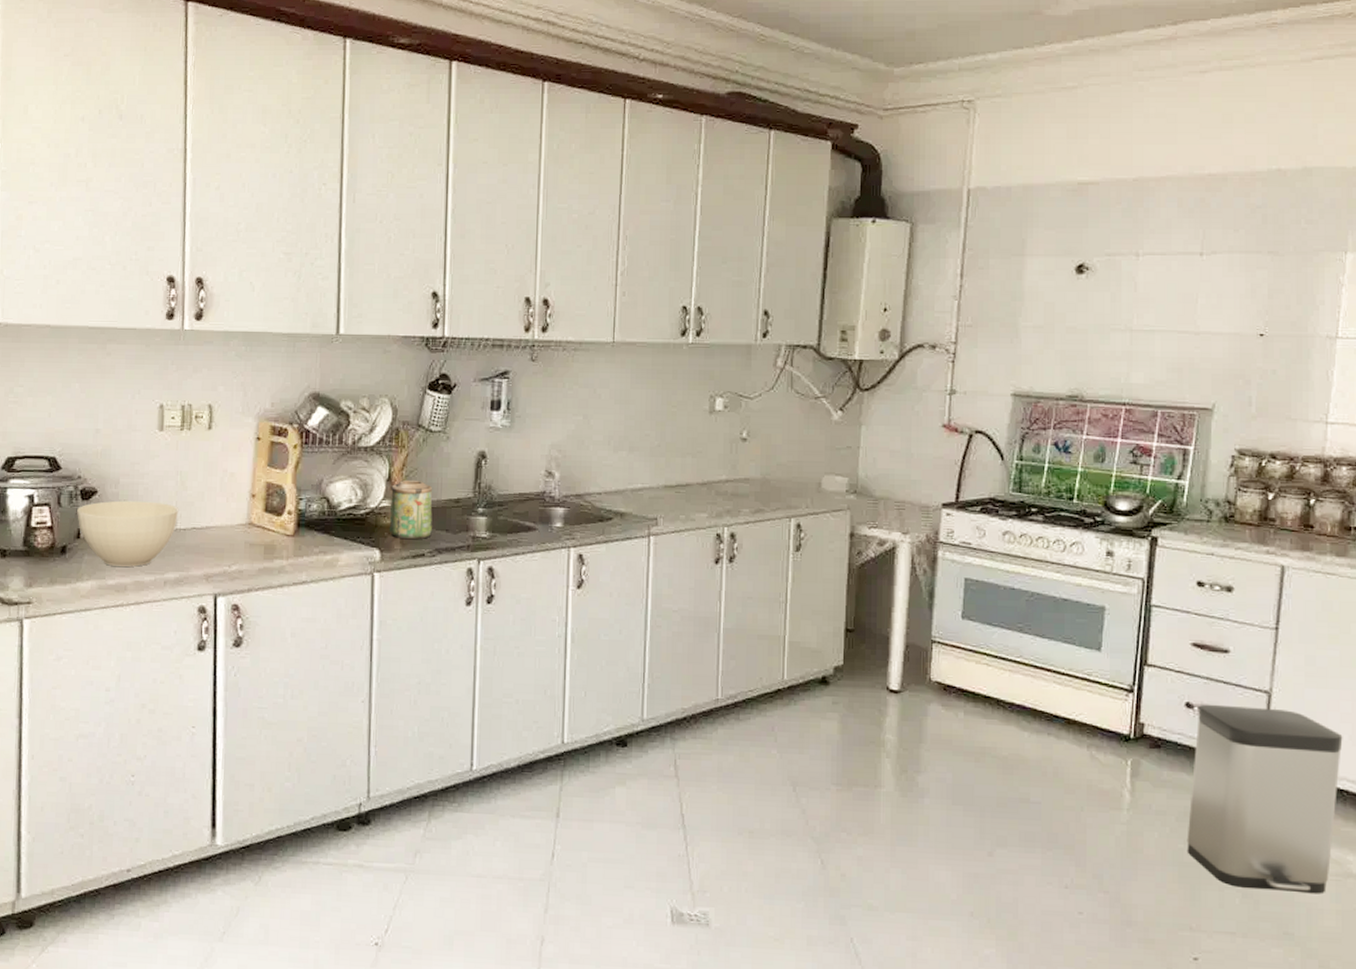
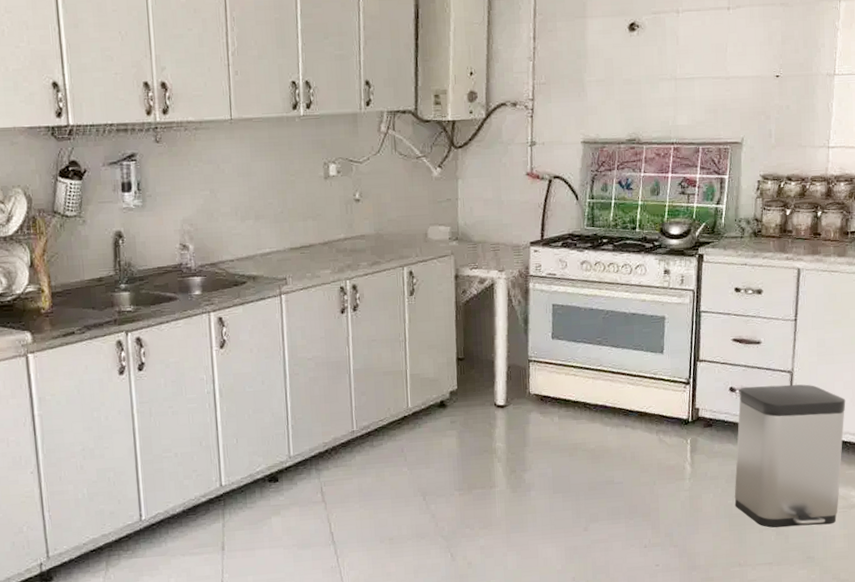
canister: present [389,479,433,539] -> none [35,263,79,320]

